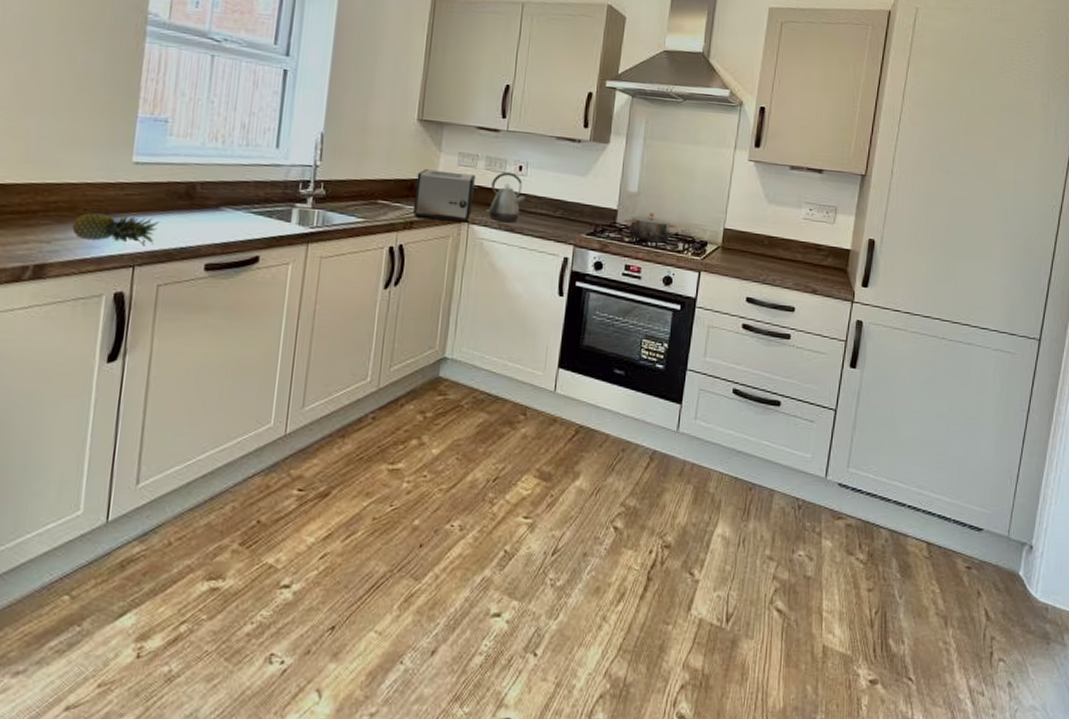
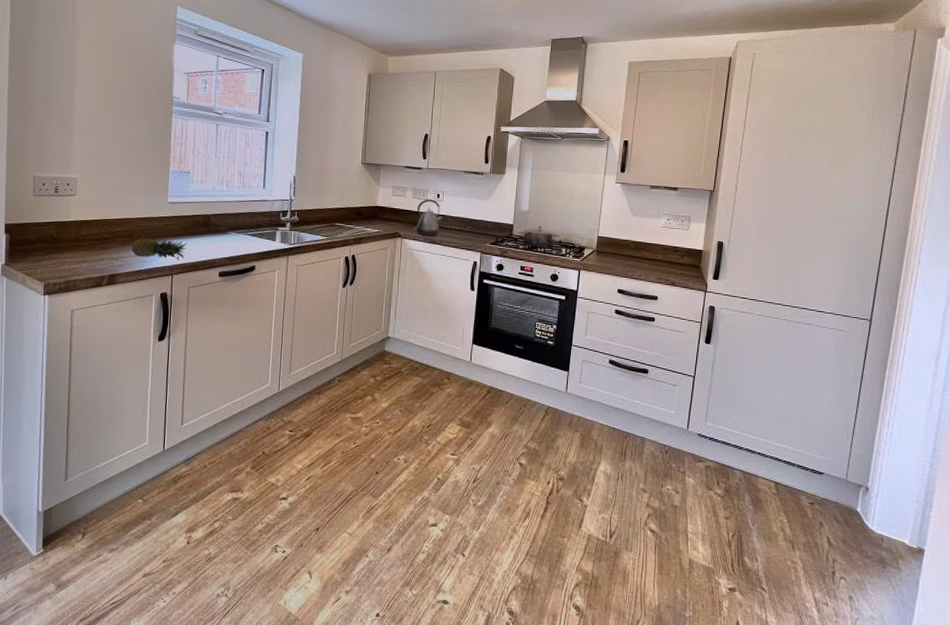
toaster: present [412,169,478,223] -> none [360,199,408,237]

